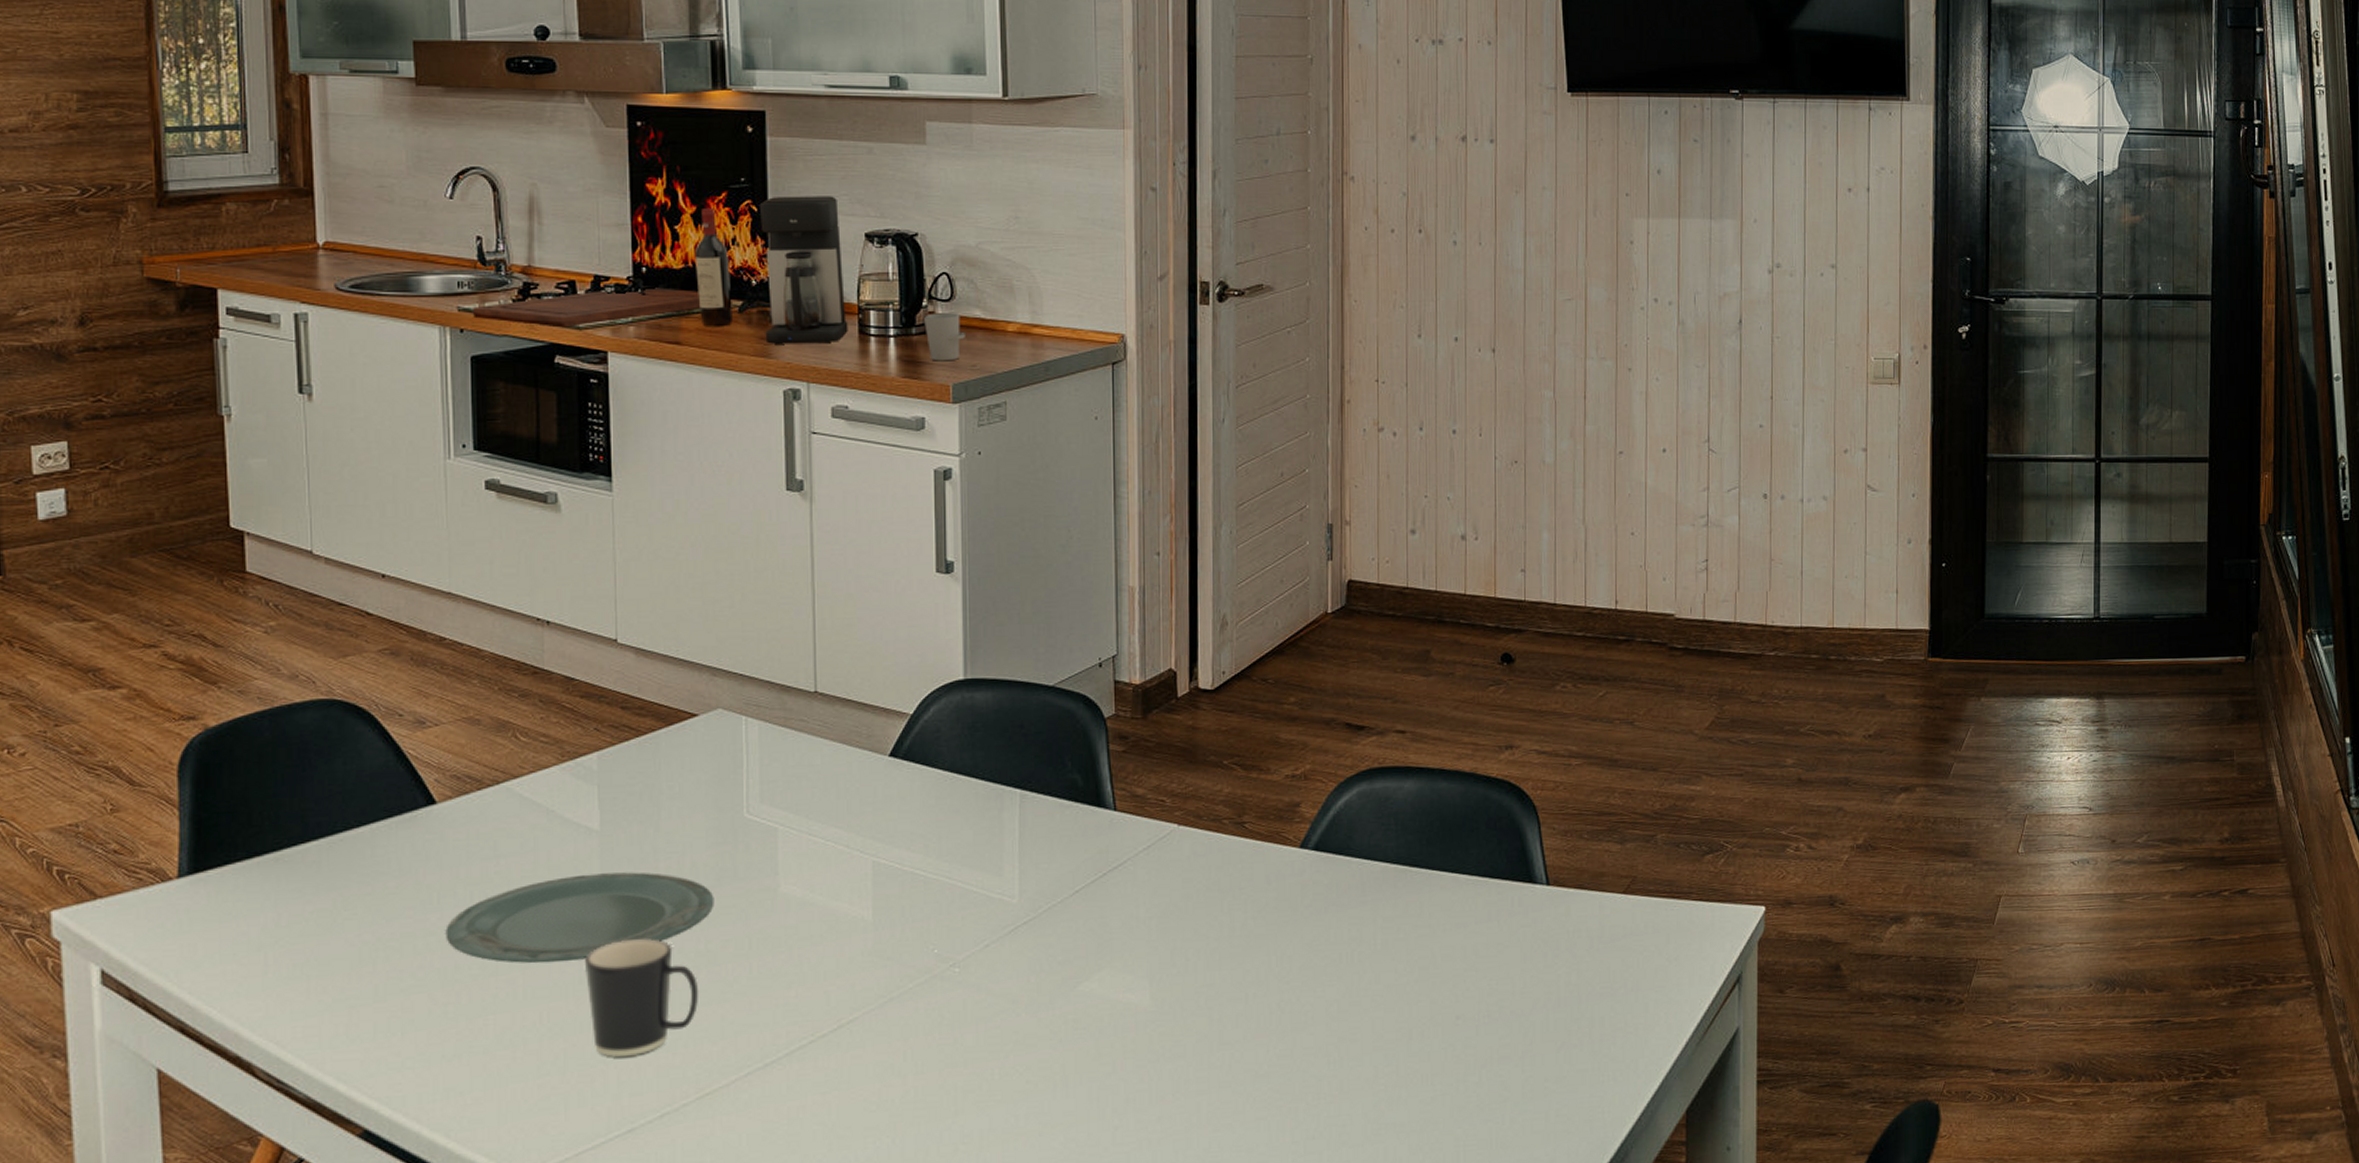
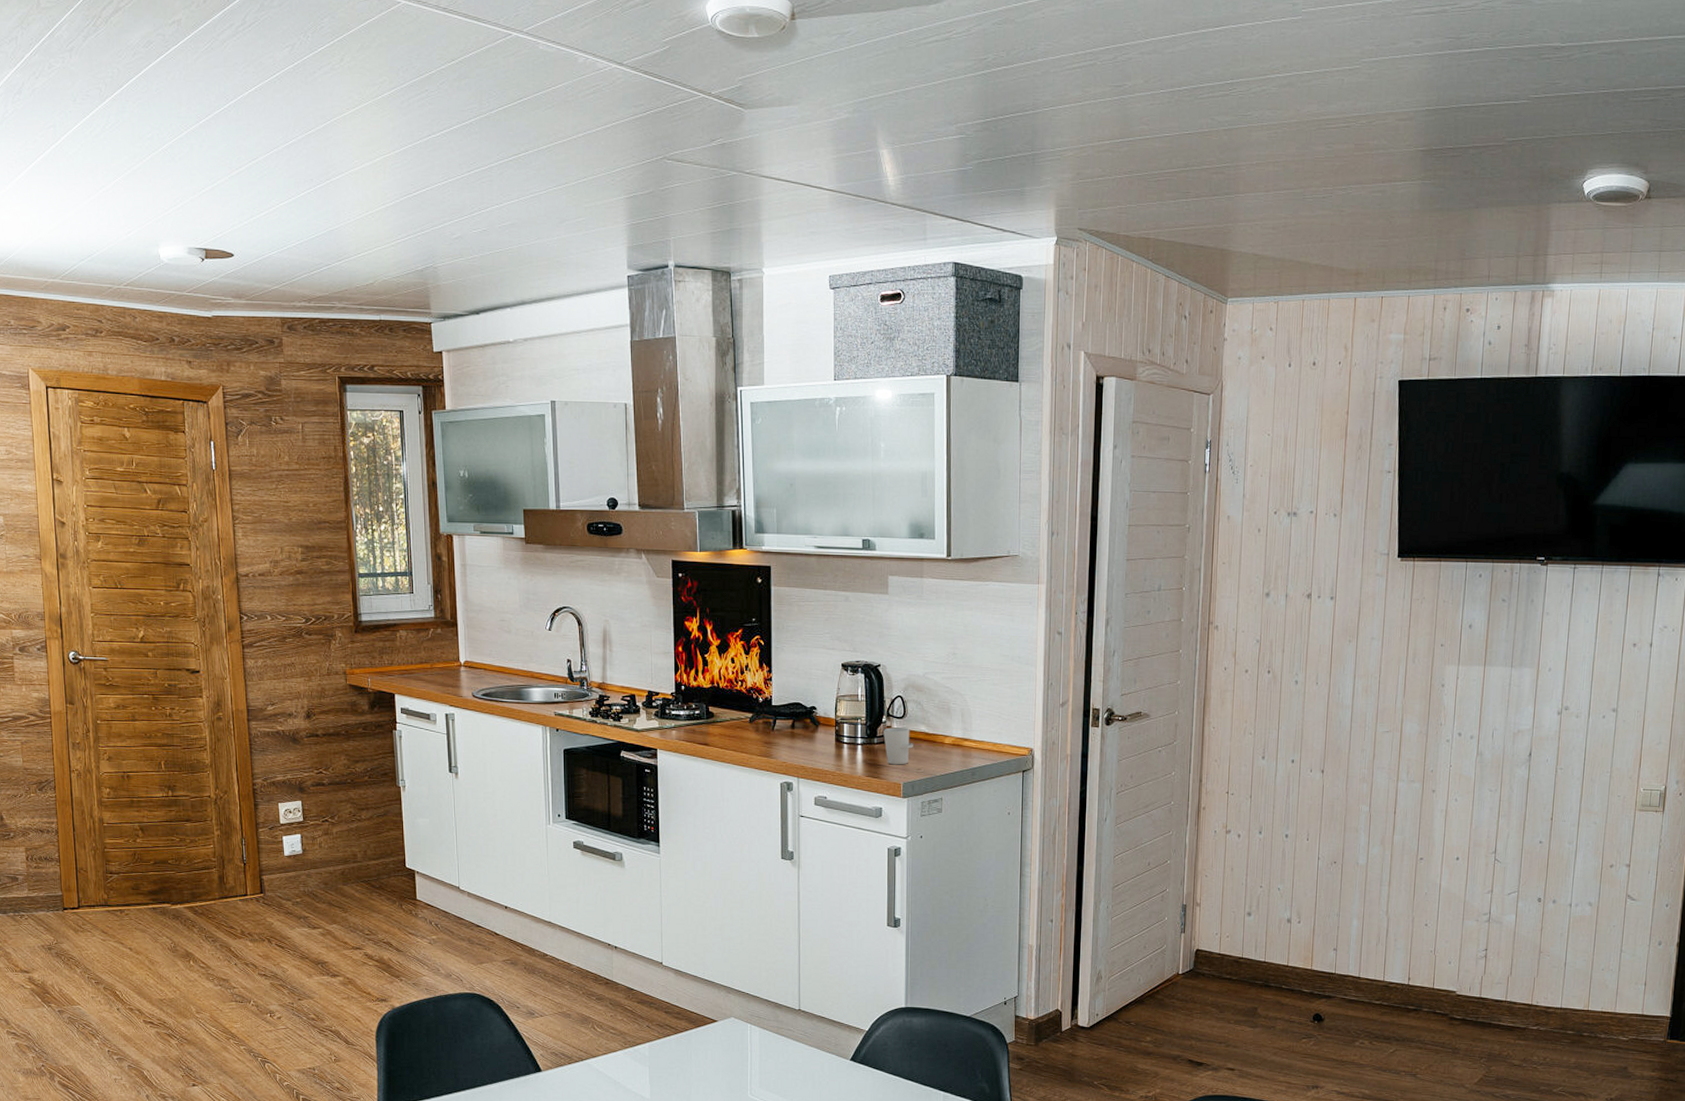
cutting board: present [472,286,701,328] -> none [564,700,723,730]
wine bottle: present [696,207,732,326] -> none [720,641,745,732]
coffee maker: present [760,196,848,344] -> none [766,633,828,749]

